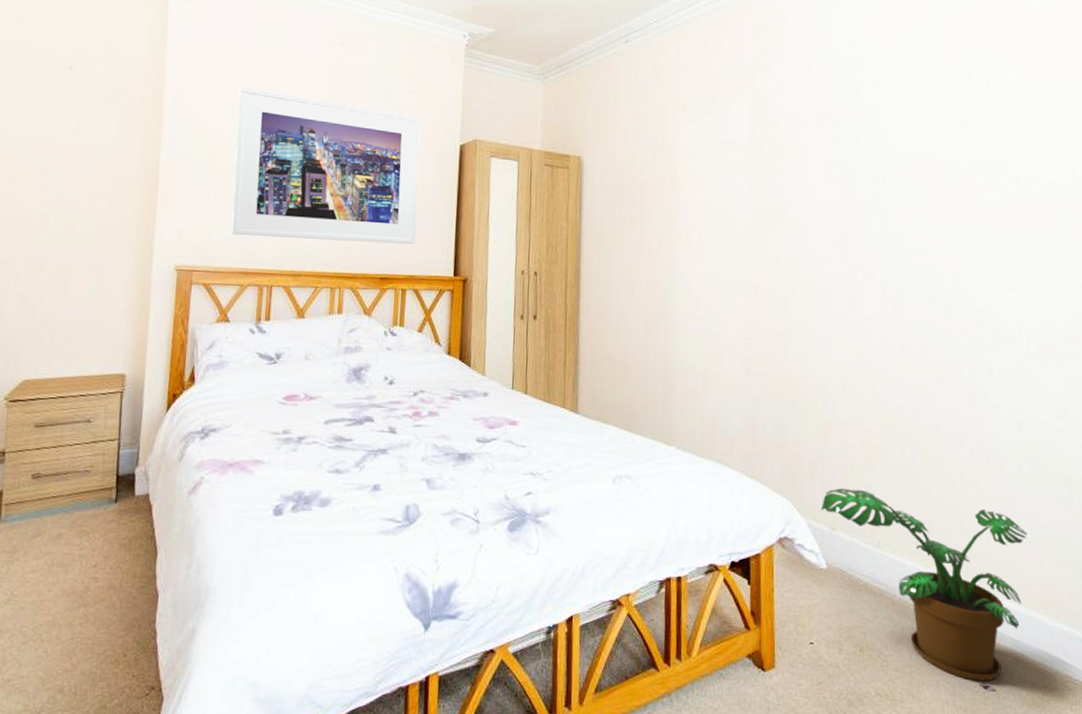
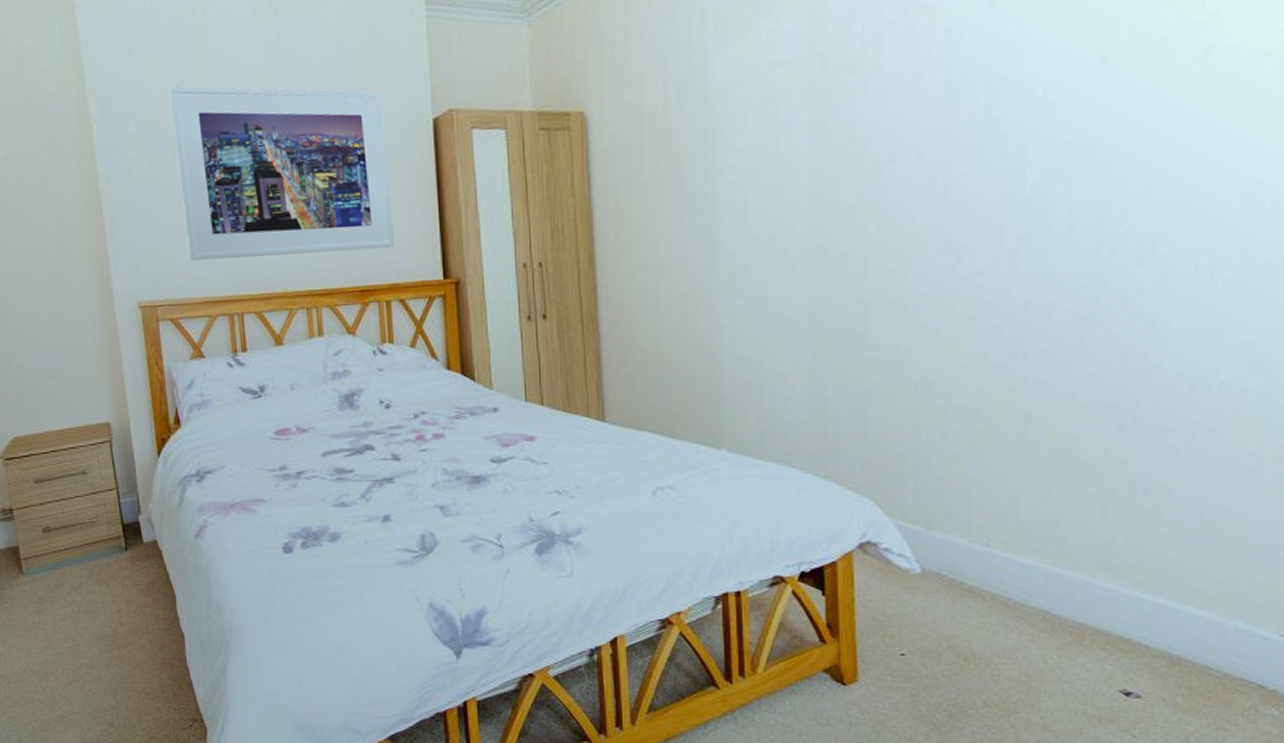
potted plant: present [822,488,1027,681] -> none [914,481,1194,688]

